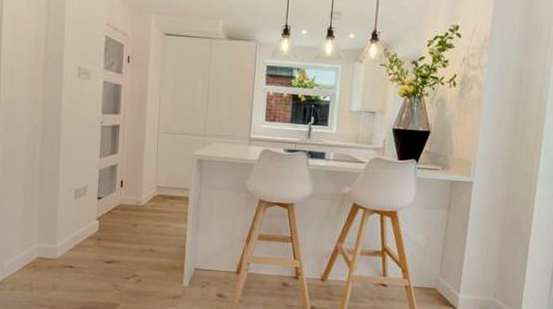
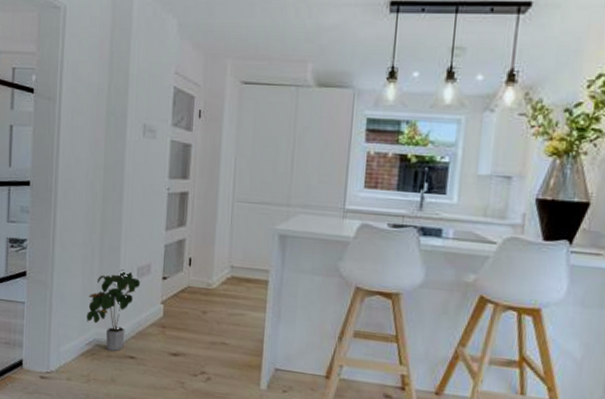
potted plant: none [28,192,78,262] -> present [86,269,141,351]

